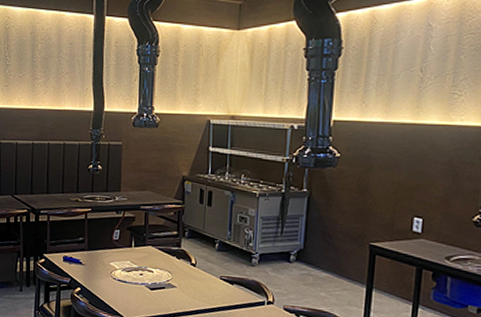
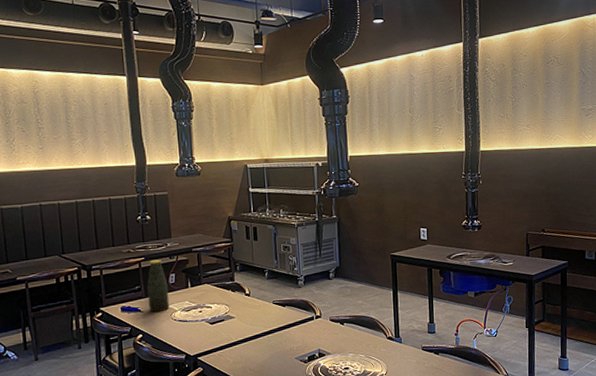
bottle: none [90,212,112,268] -> present [147,259,170,313]

